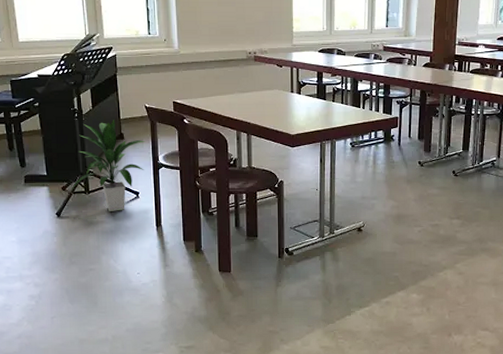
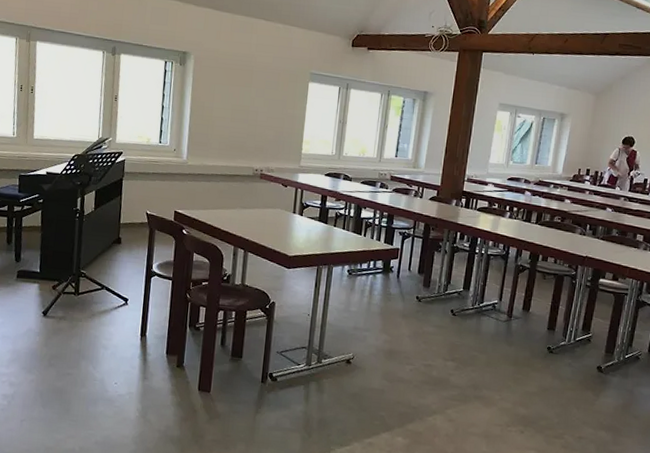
indoor plant: present [71,120,147,211] -> none [61,223,143,316]

